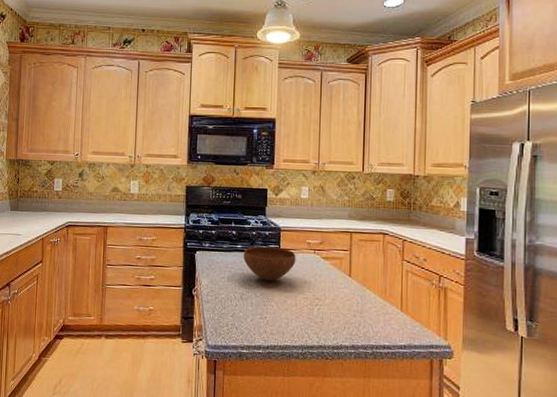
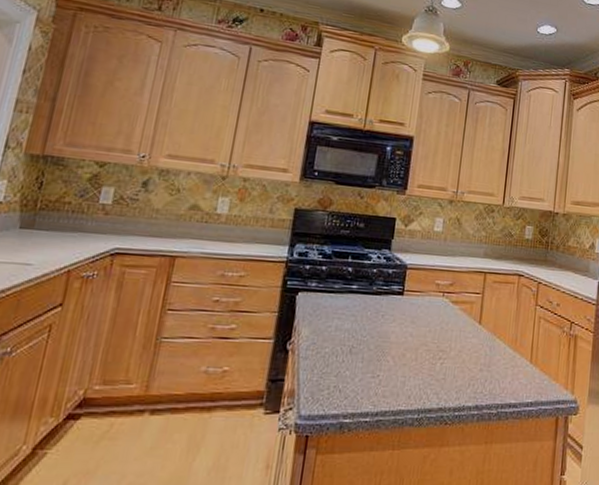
bowl: present [243,246,296,281] -> none [358,286,422,330]

